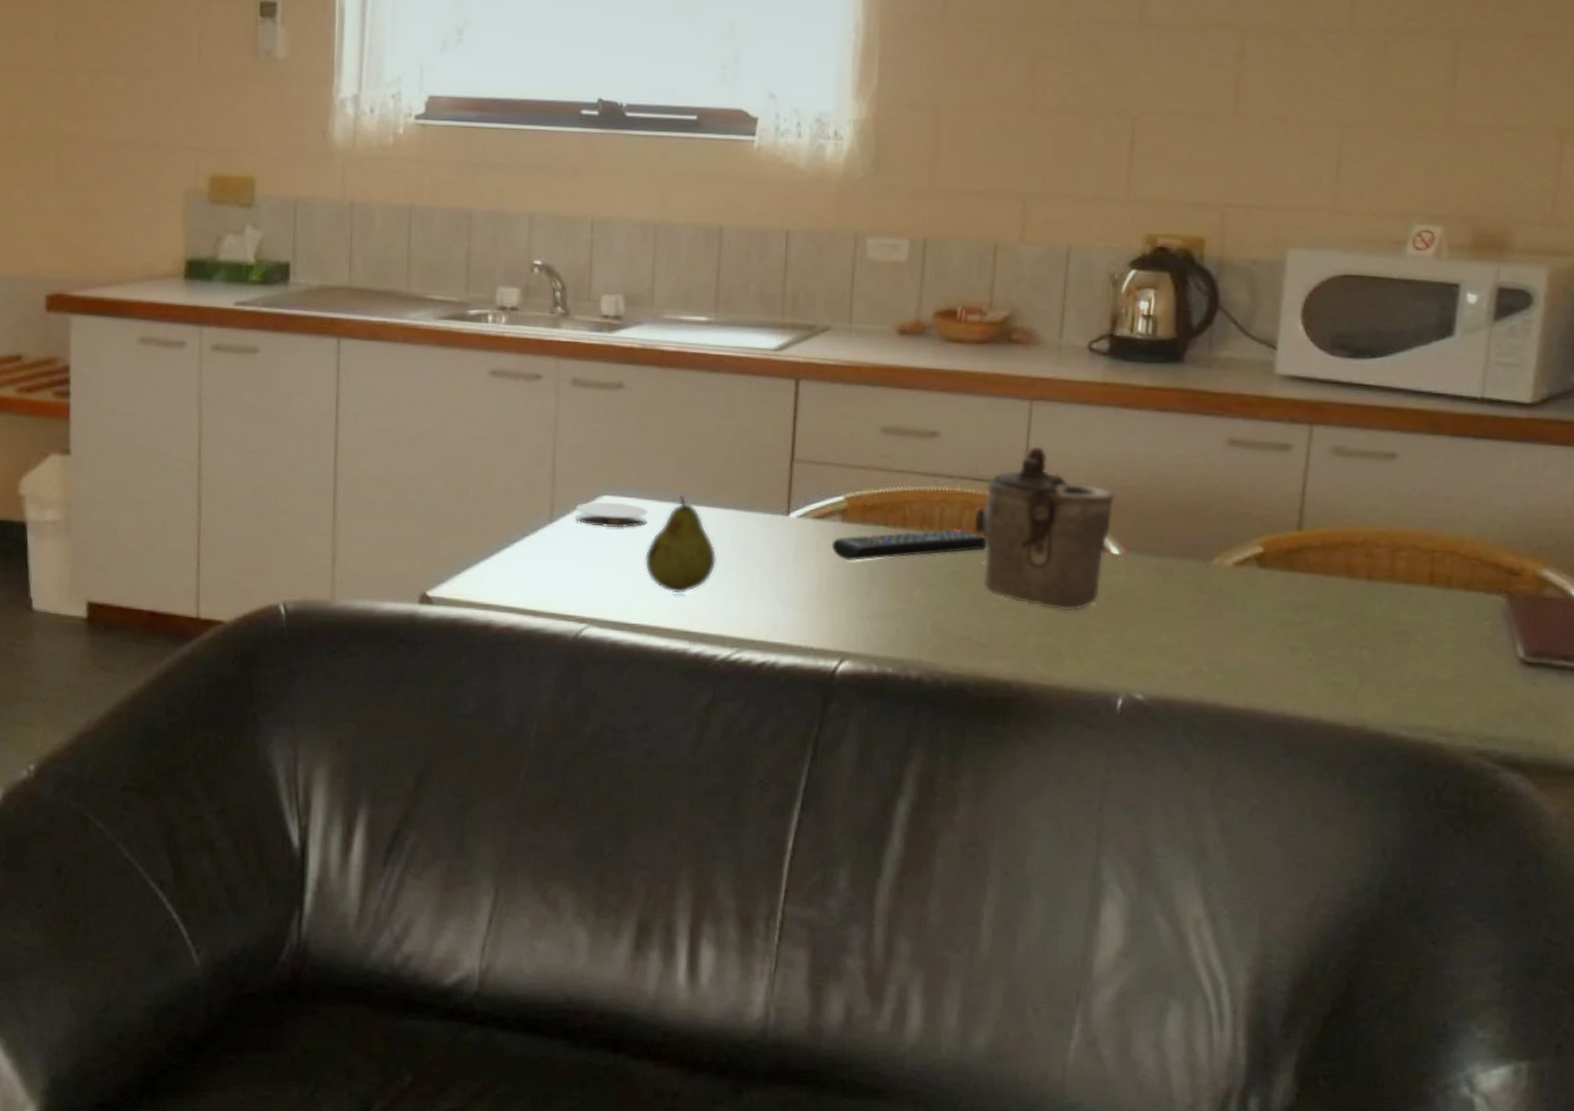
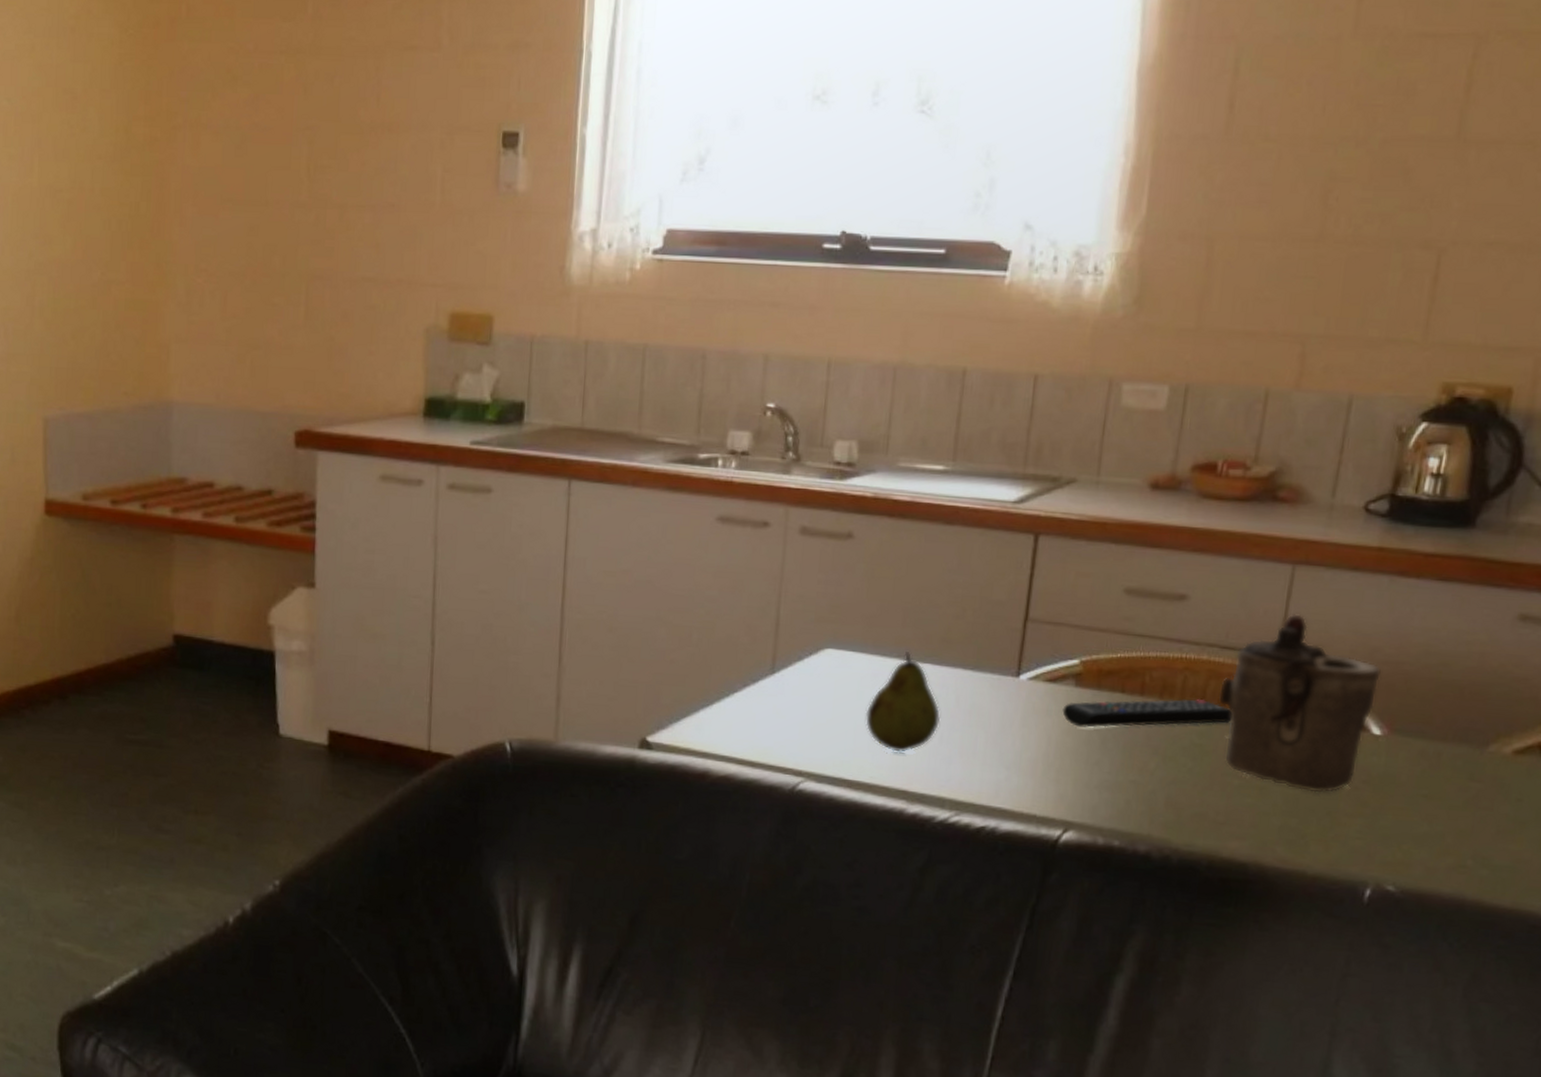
coaster: present [574,502,648,528] -> none [796,654,872,683]

